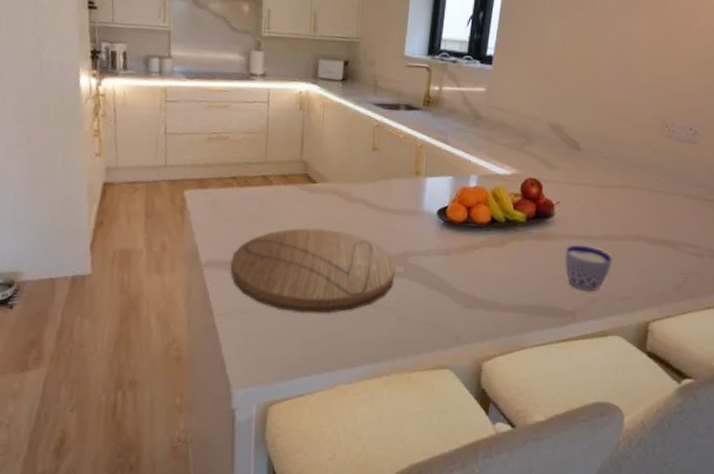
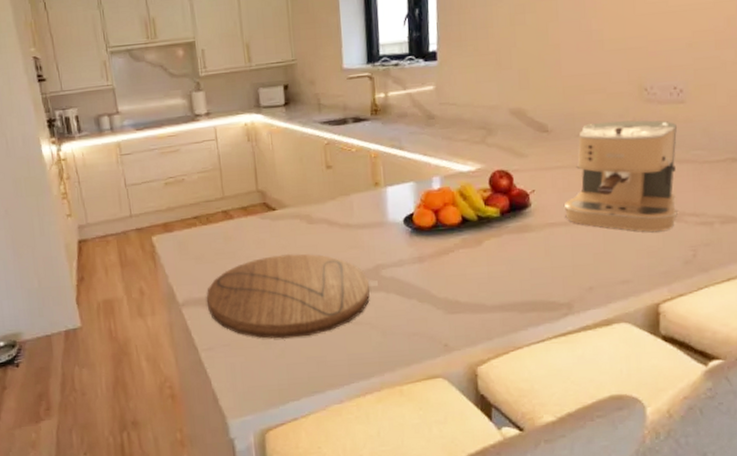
cup: present [565,245,612,292] -> none [549,232,605,280]
coffee maker: none [583,148,687,257] -> present [565,120,677,232]

